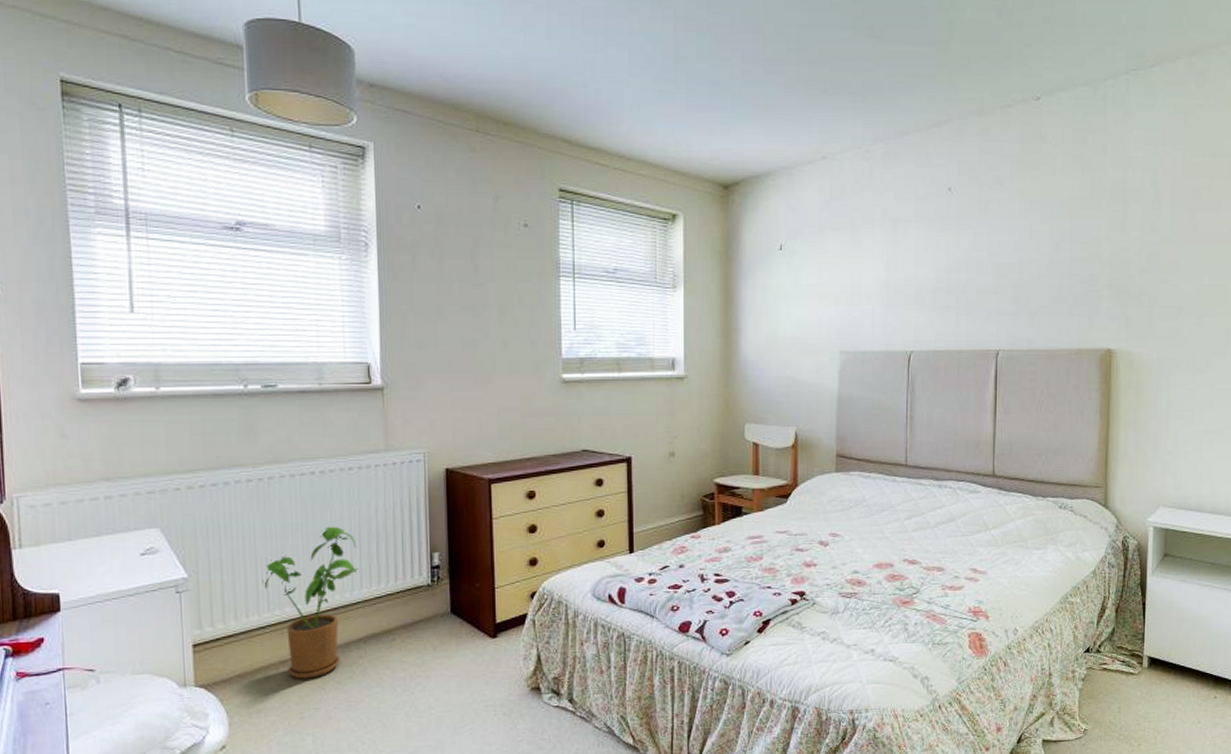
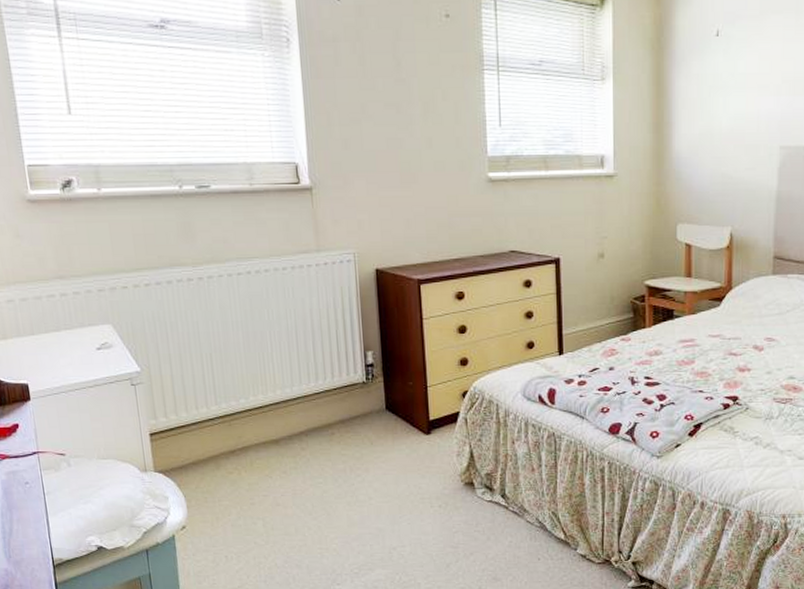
house plant: present [262,527,359,679] -> none [208,325,298,468]

